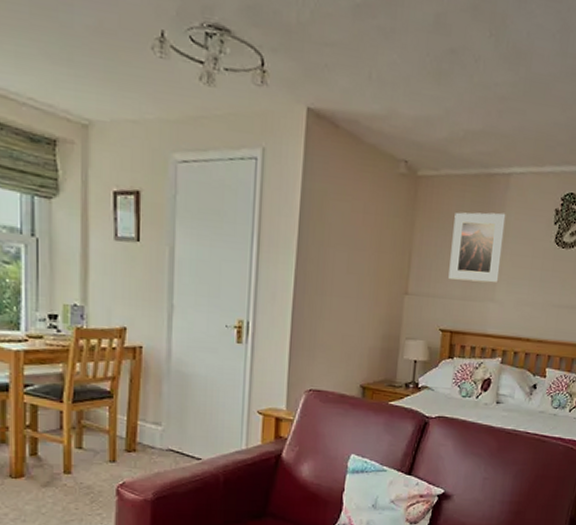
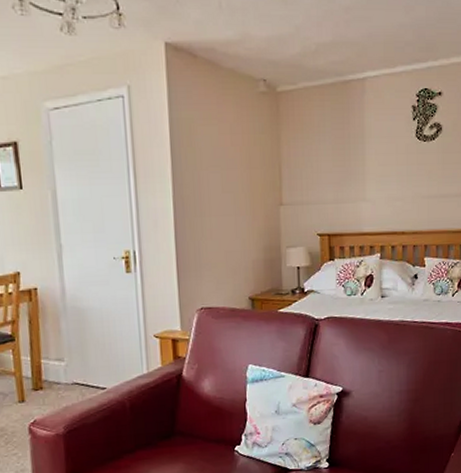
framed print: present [448,212,506,283] -> none [317,116,367,185]

